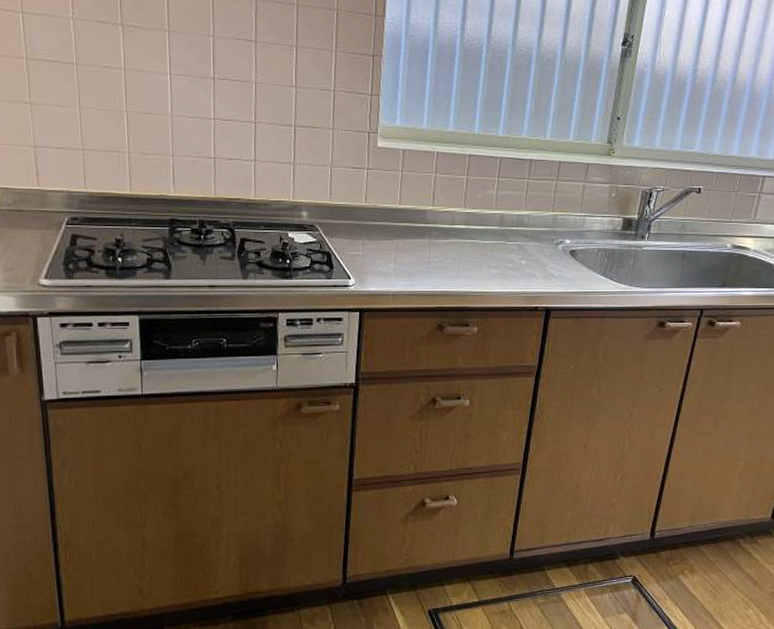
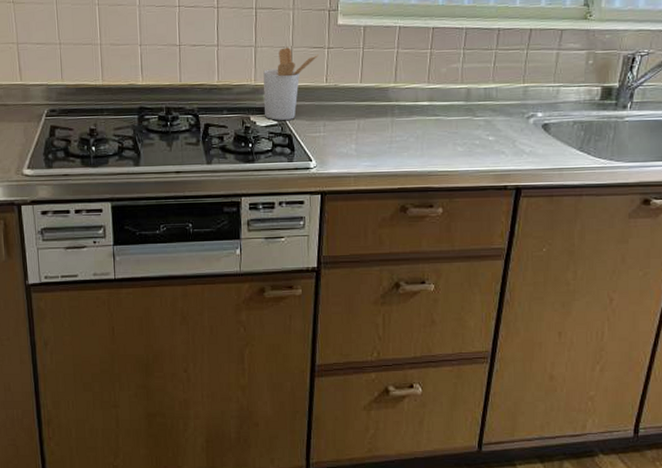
utensil holder: none [302,166,358,238] -> present [263,47,319,120]

